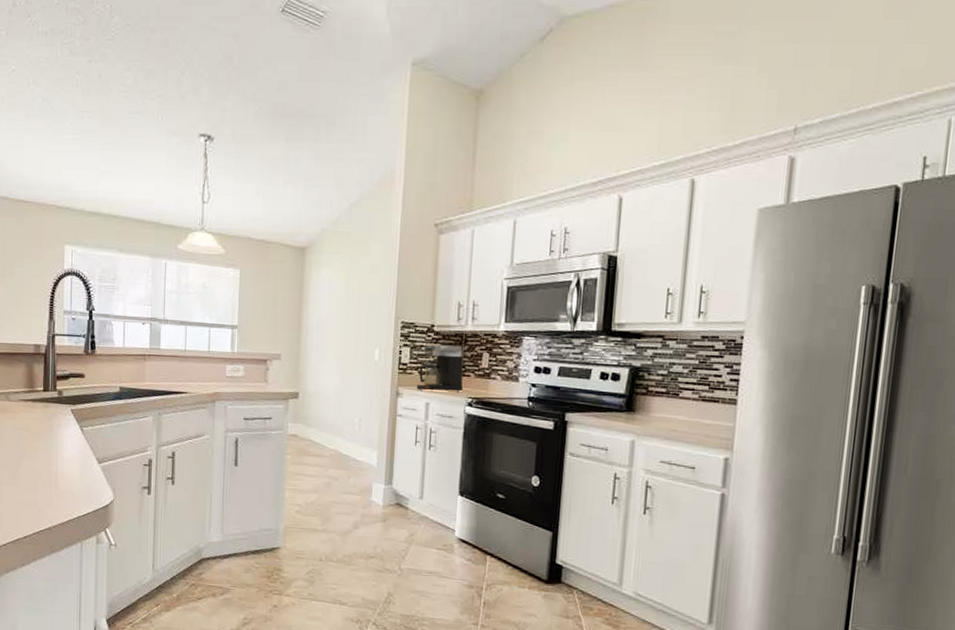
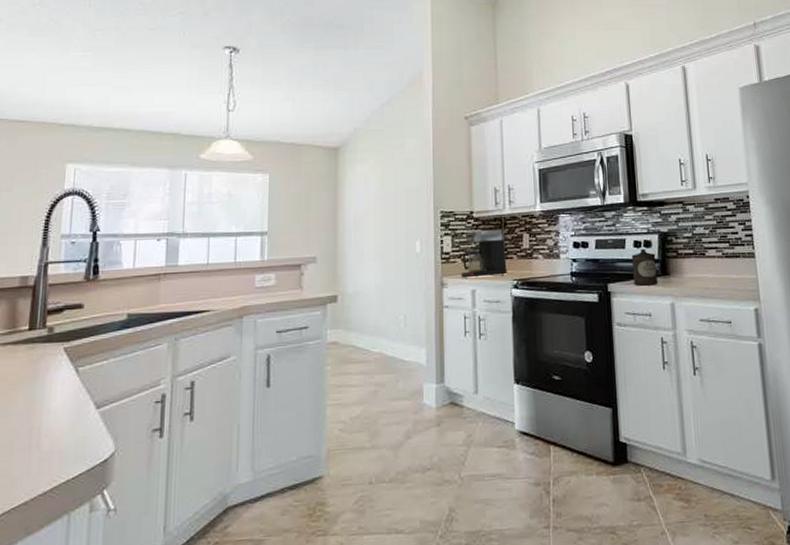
canister: none [594,381,623,420] -> present [631,249,658,286]

